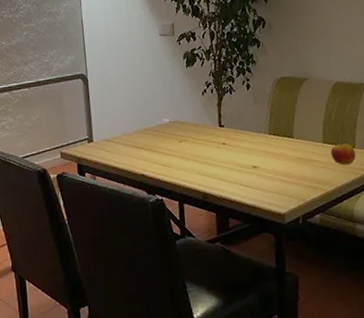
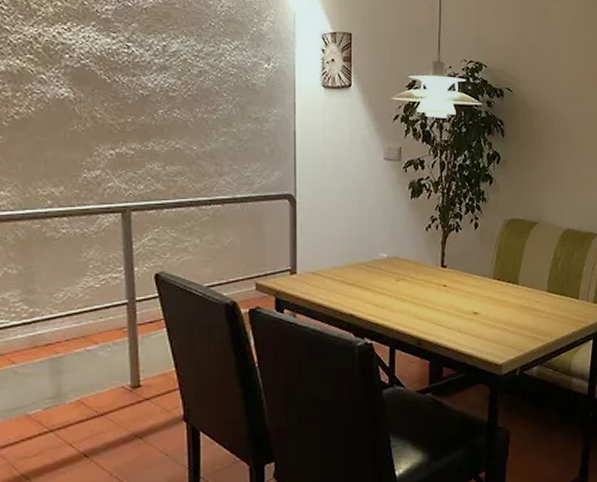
apple: present [330,140,356,165] -> none [554,290,579,317]

